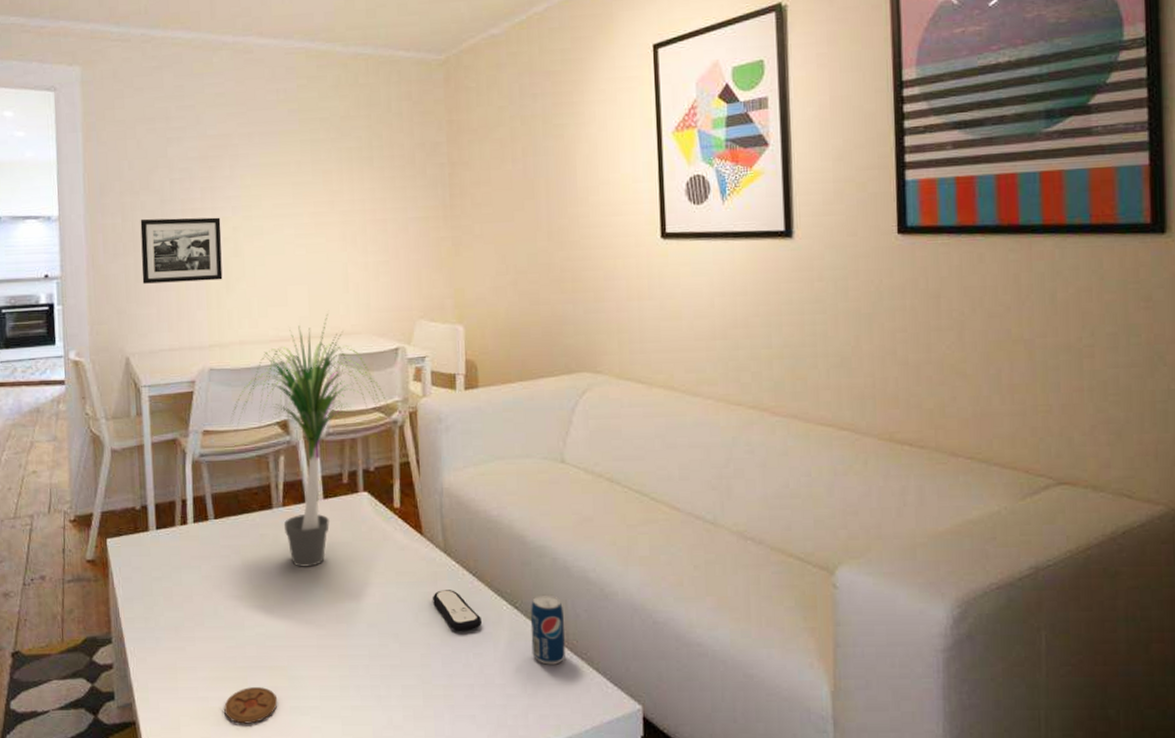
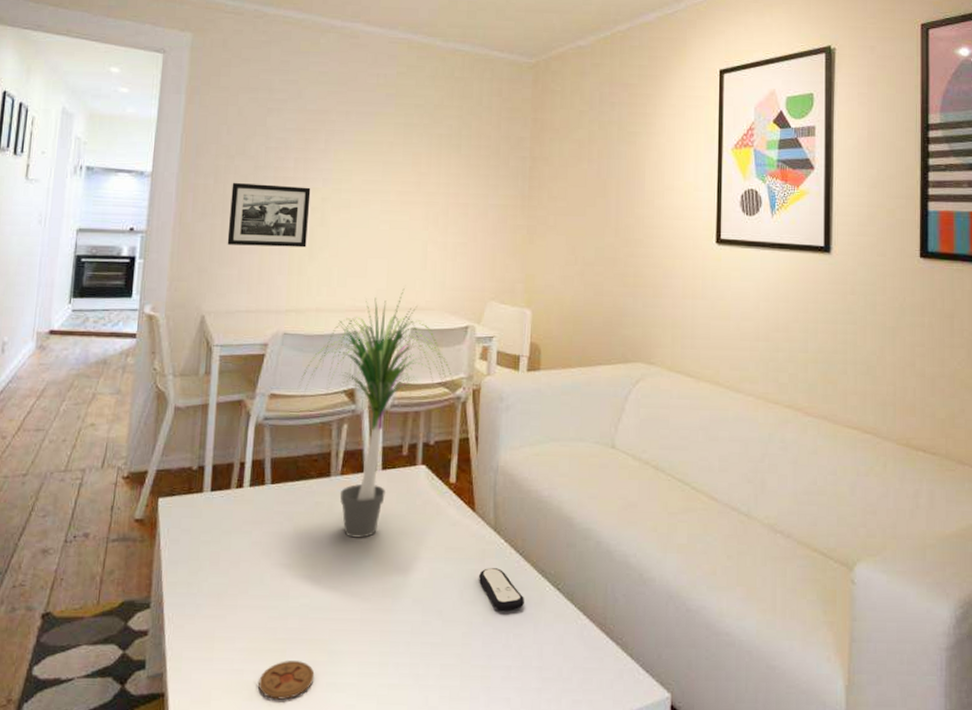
beverage can: present [530,594,565,665] -> none [570,577,603,649]

